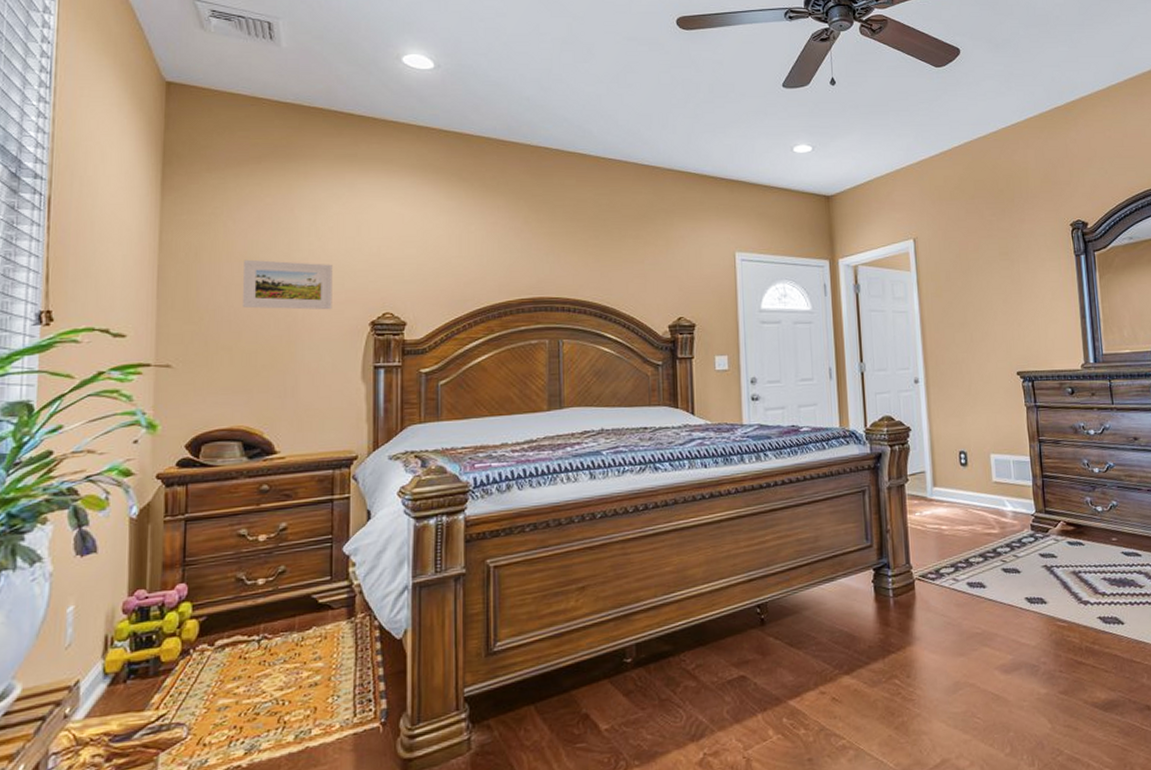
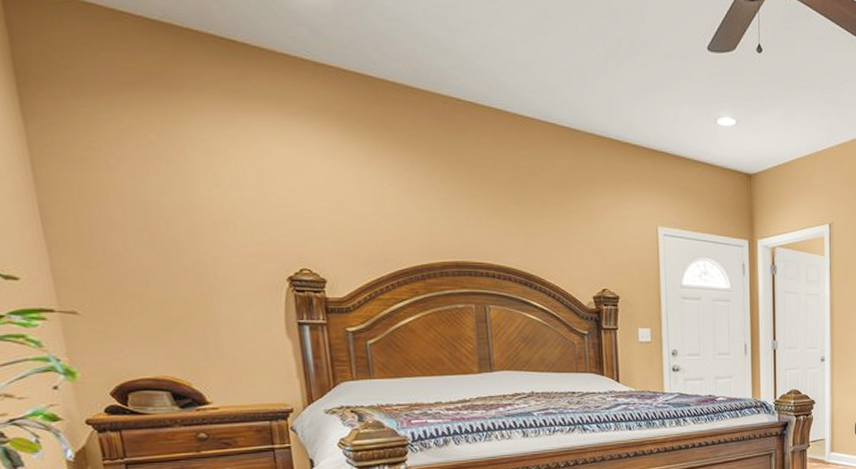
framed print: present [243,259,333,310] -> none [137,202,245,263]

